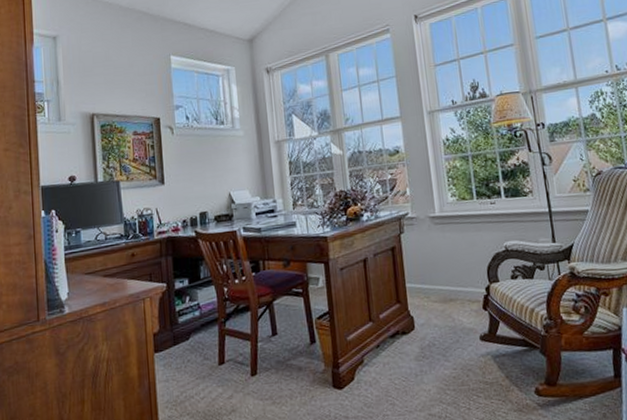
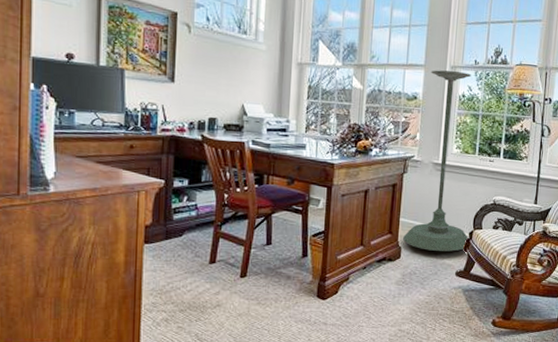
plant stand: none [408,115,488,316] -> present [403,70,472,252]

